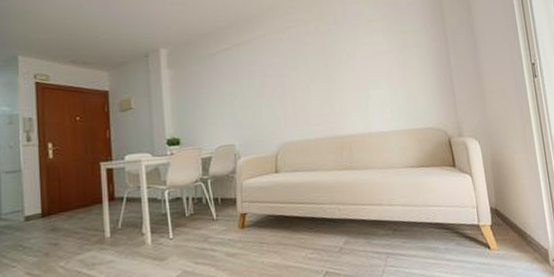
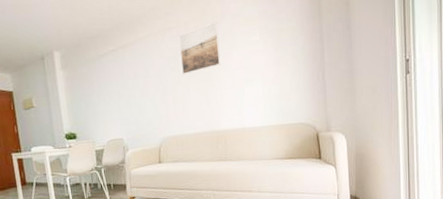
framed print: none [298,22,344,76] -> present [178,22,221,75]

